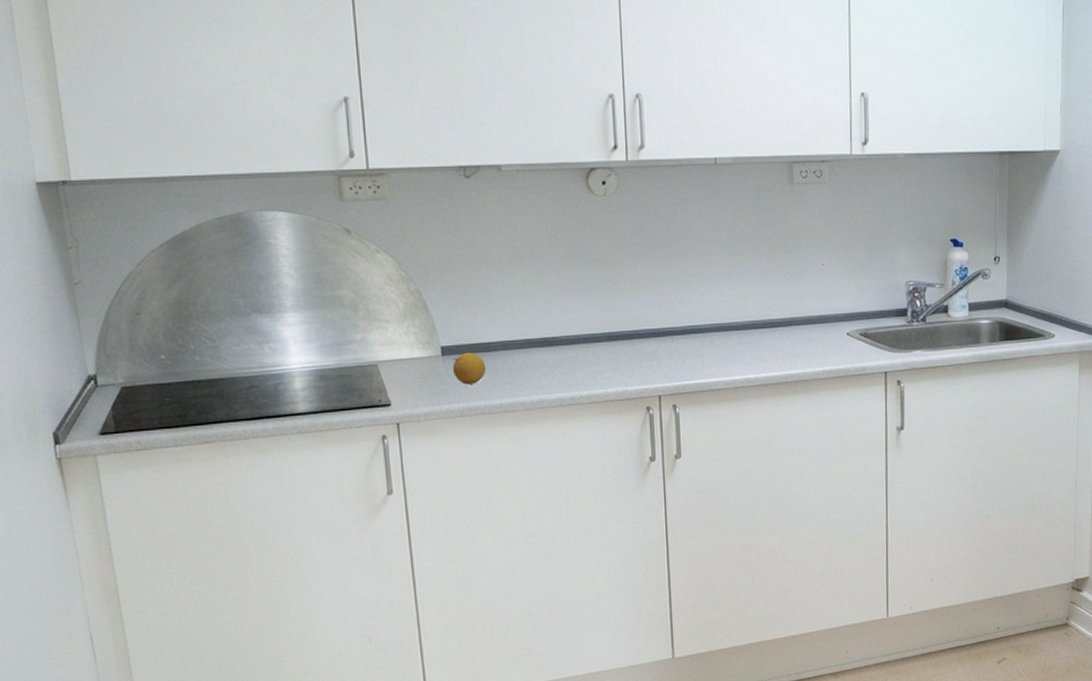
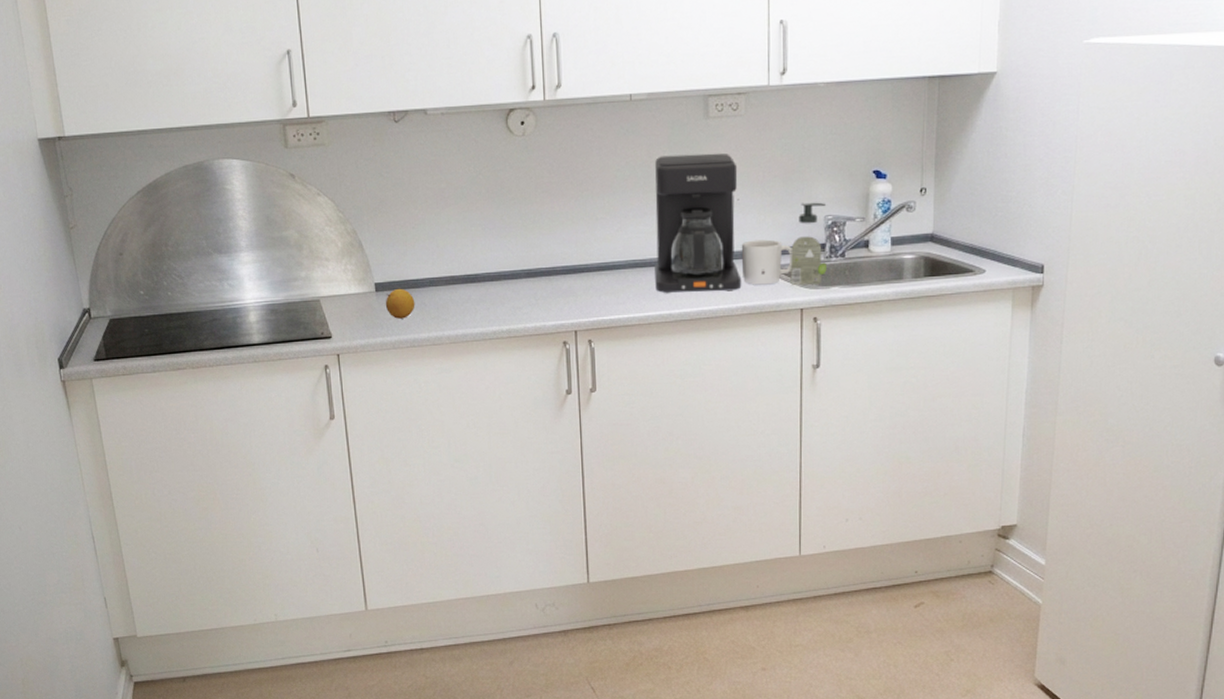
coffee maker: none [740,218,828,357] -> present [655,153,742,293]
mug: none [826,304,876,350] -> present [741,239,793,286]
soap dispenser: none [872,268,910,349] -> present [788,202,828,285]

